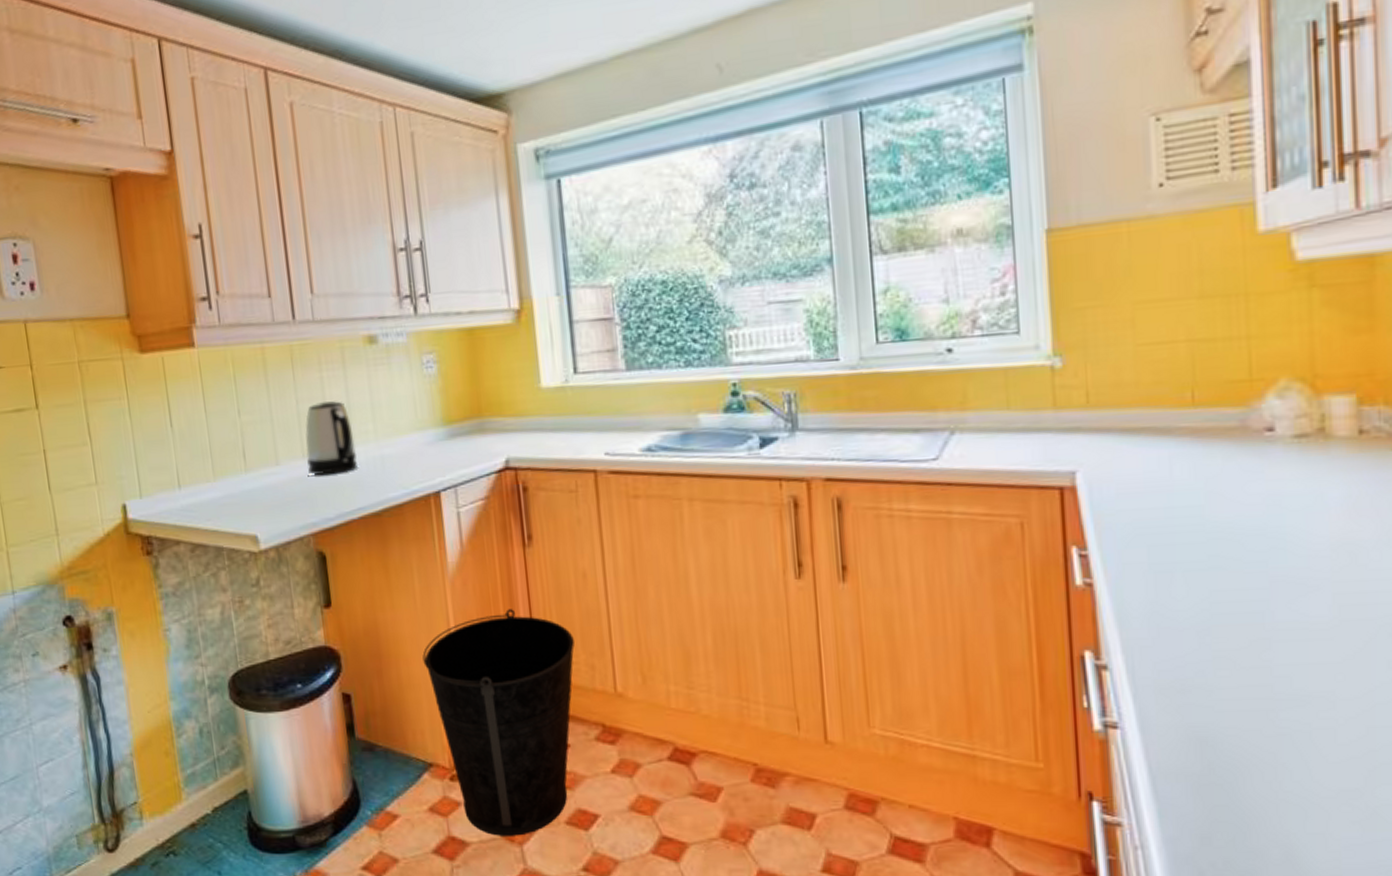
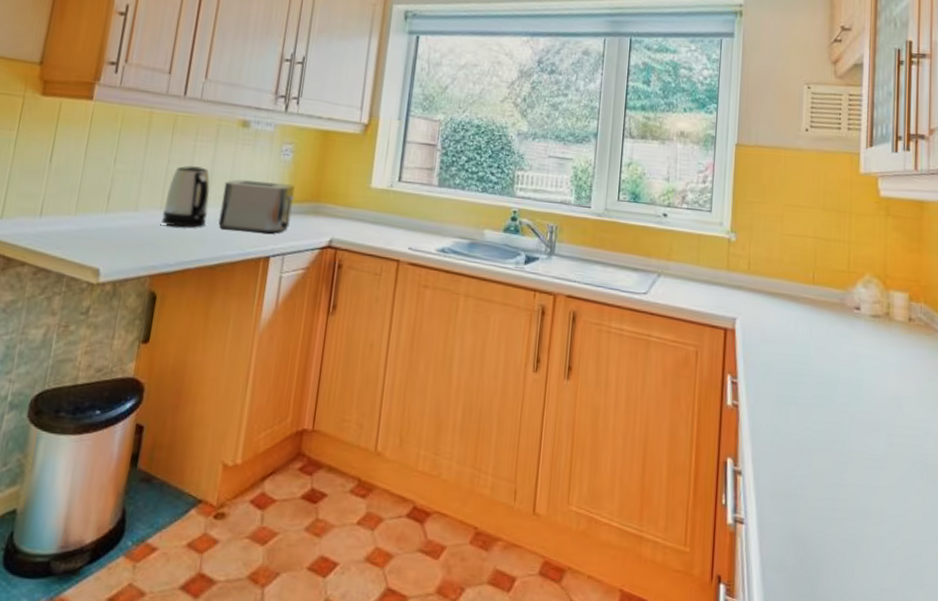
toaster: none [366,402,454,469] -> present [217,179,296,234]
bucket: present [422,609,575,836] -> none [217,366,352,578]

